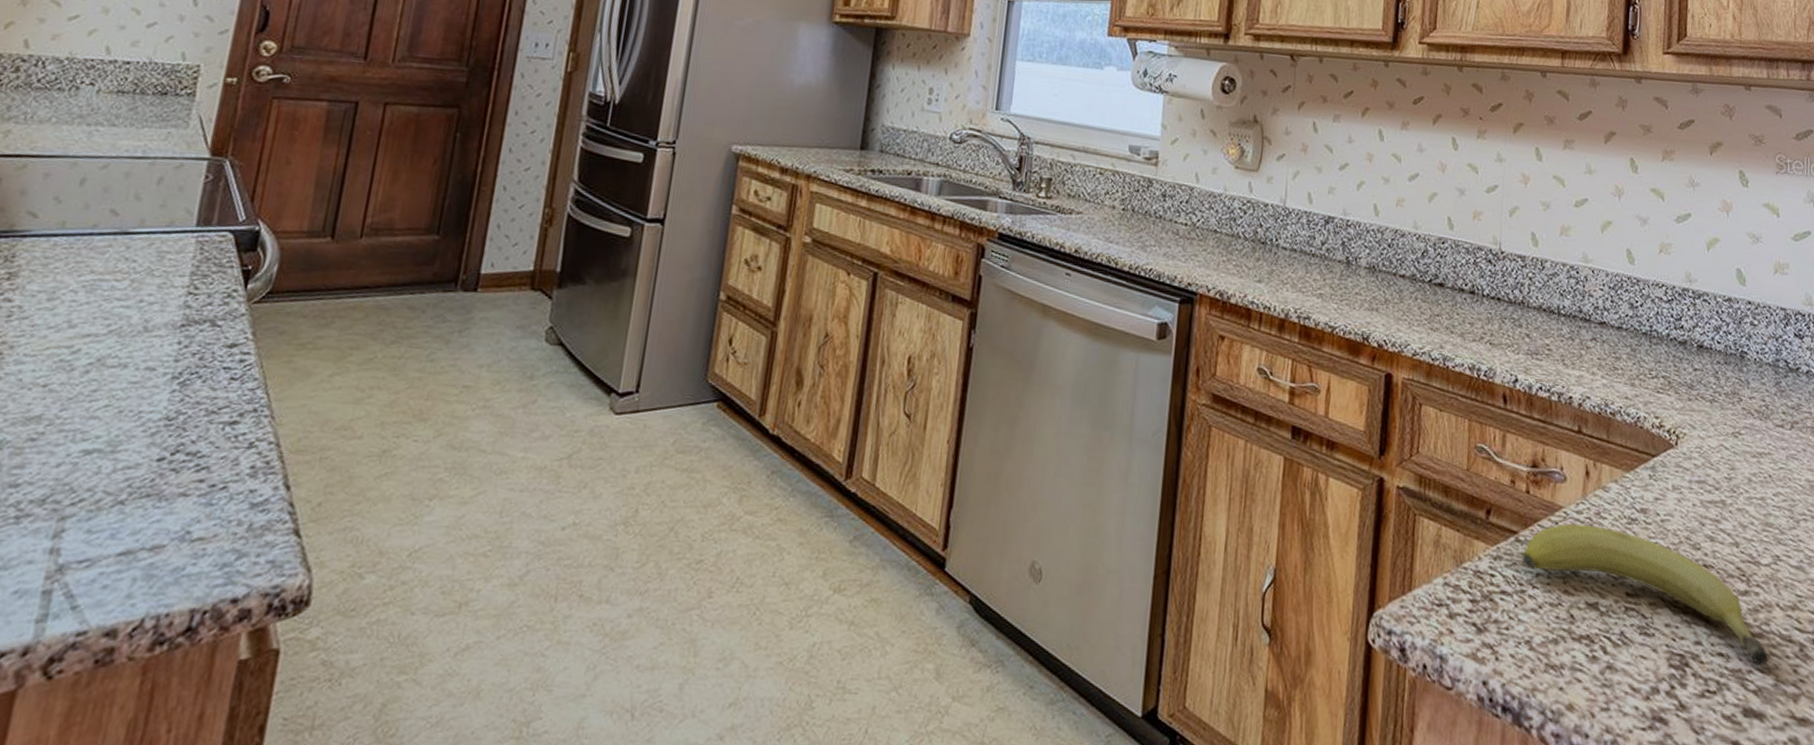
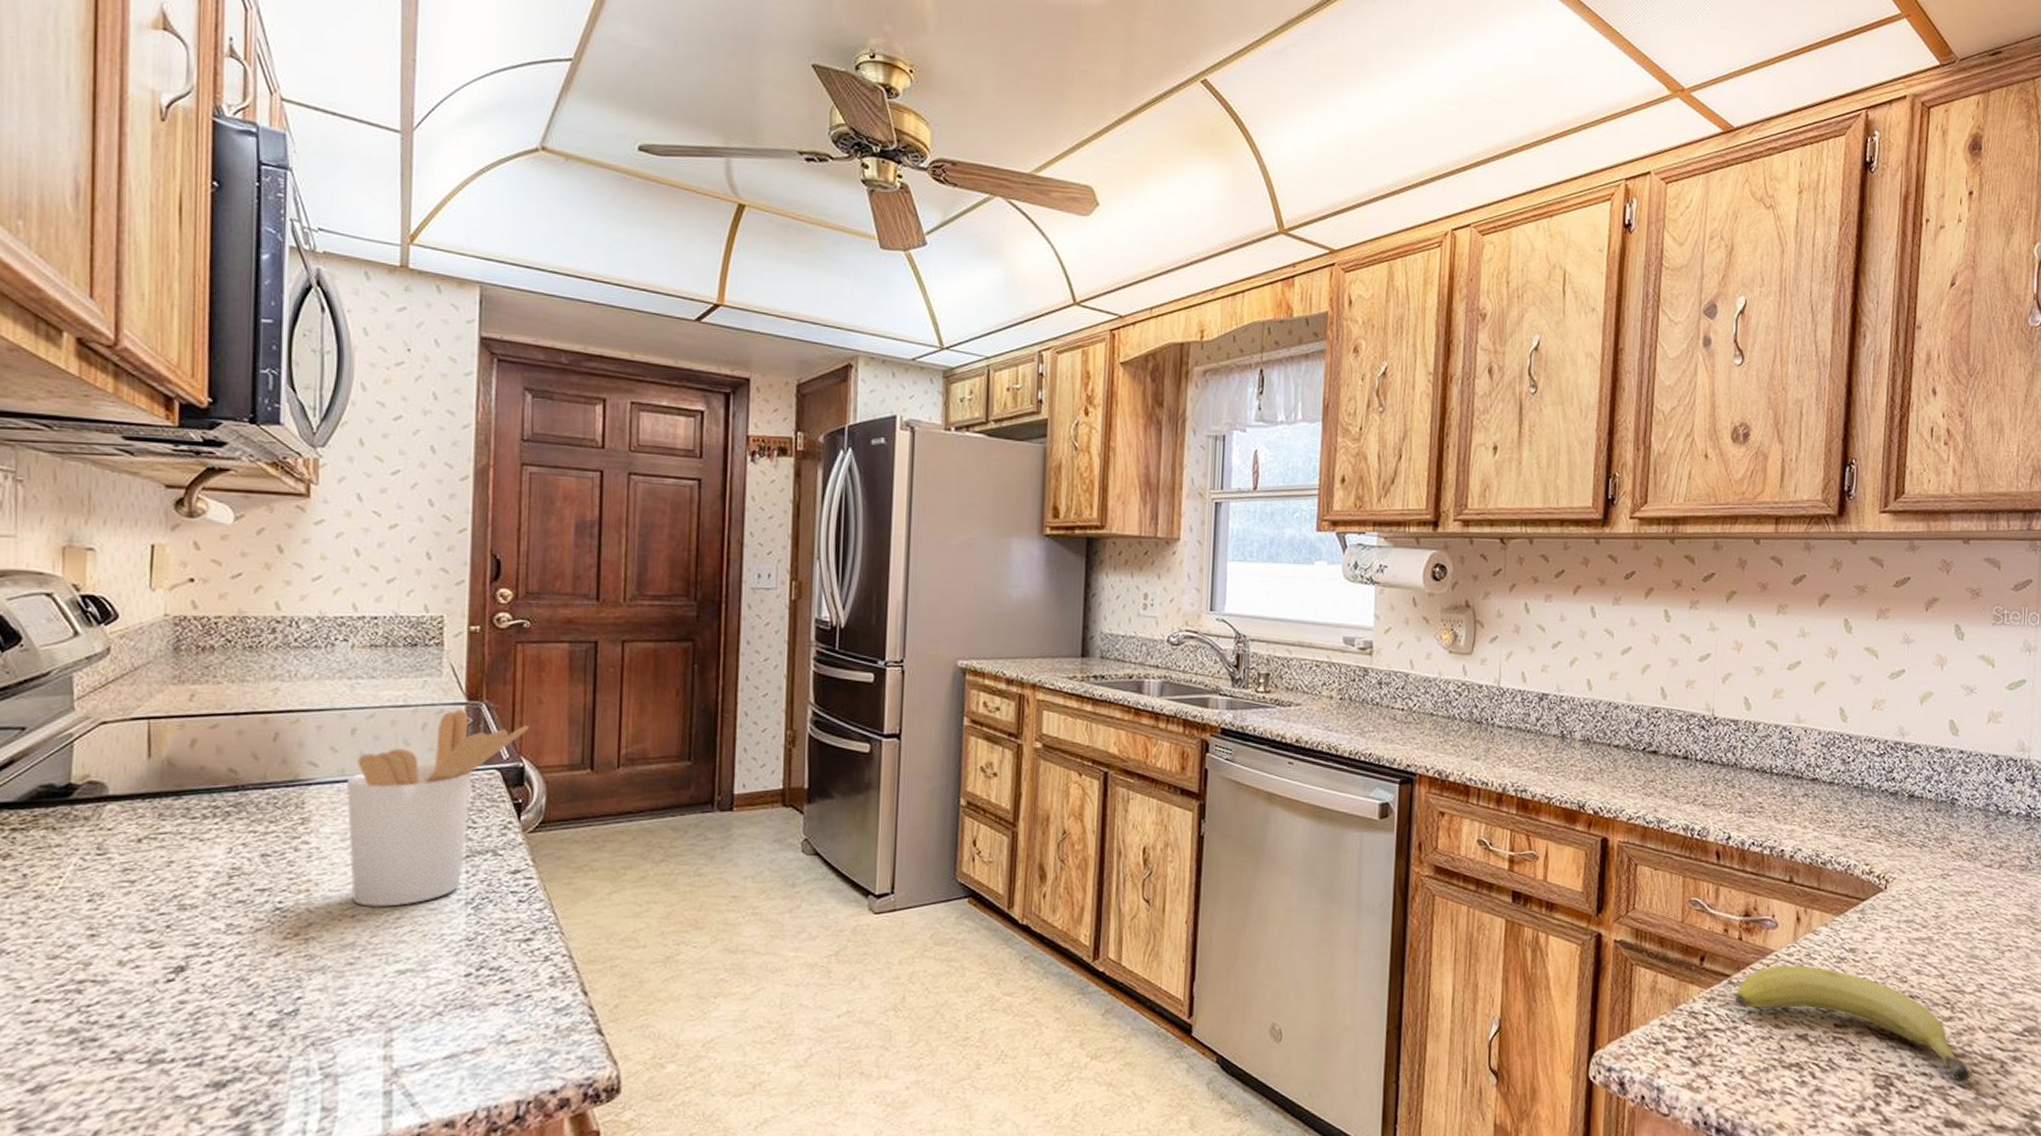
utensil holder: none [48,165,272,378] -> present [347,709,529,908]

